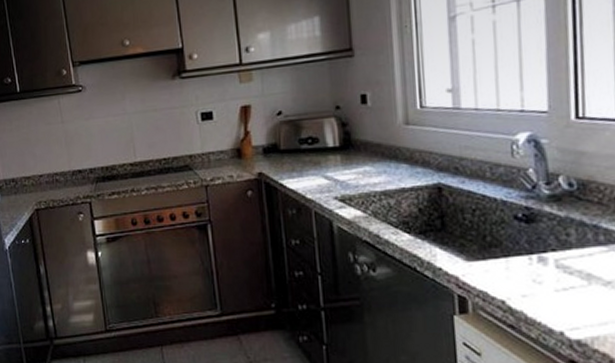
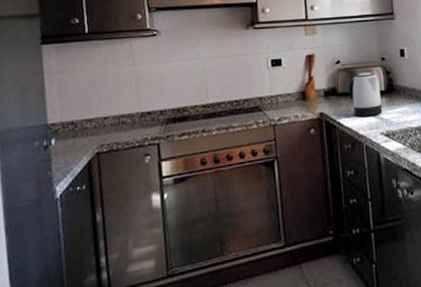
kettle: none [293,125,337,178] -> present [348,73,383,117]

